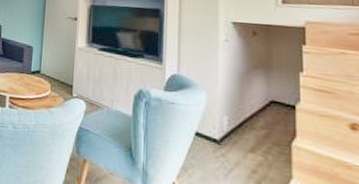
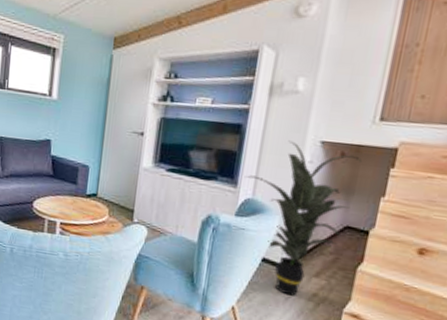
indoor plant: none [167,22,274,173] -> present [244,140,363,296]

